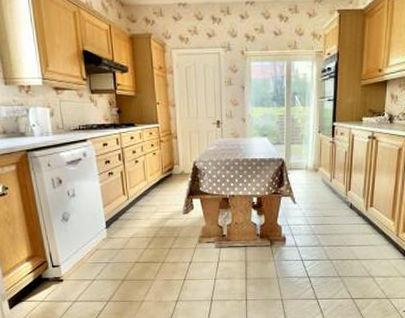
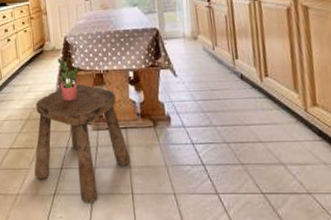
stool: none [159,206,248,308] -> present [34,83,131,203]
potted plant: none [186,182,208,222] -> present [57,58,81,102]

